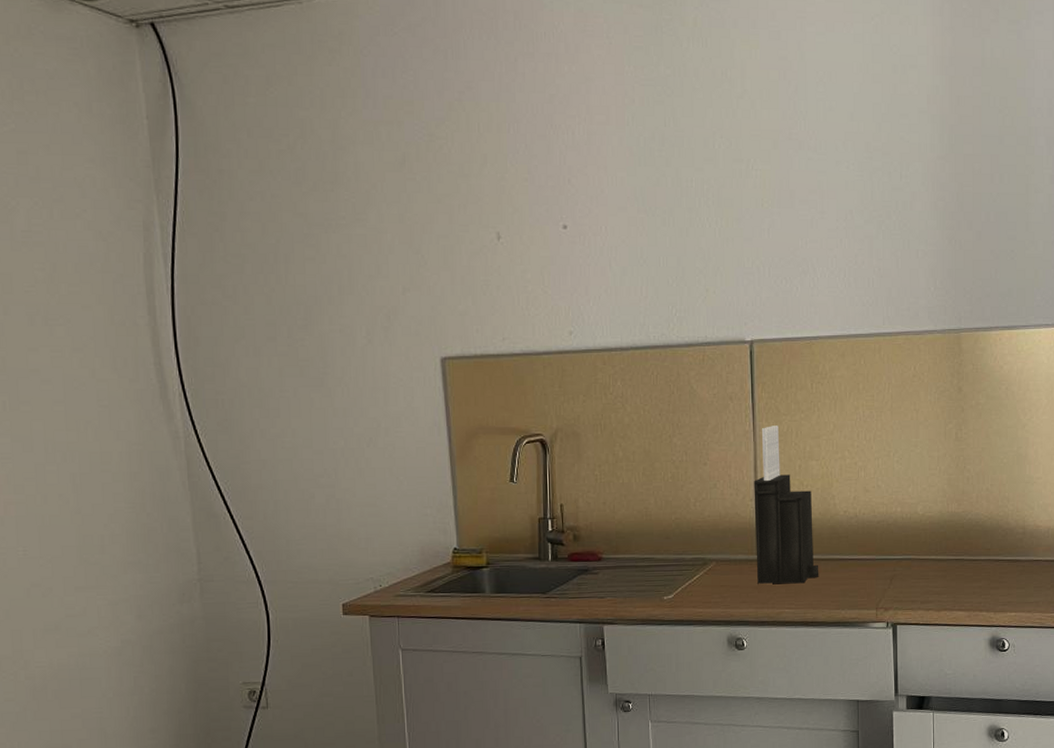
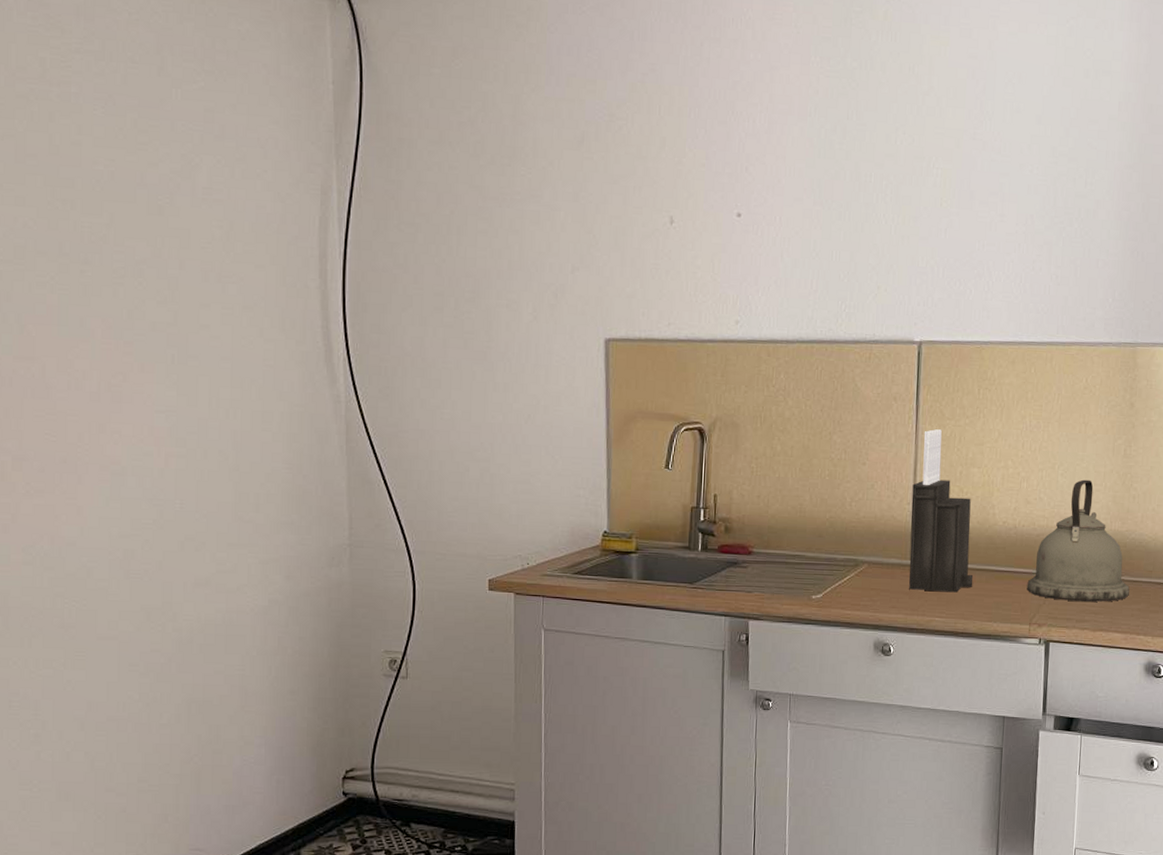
kettle: none [871,465,970,584] -> present [1027,479,1130,602]

